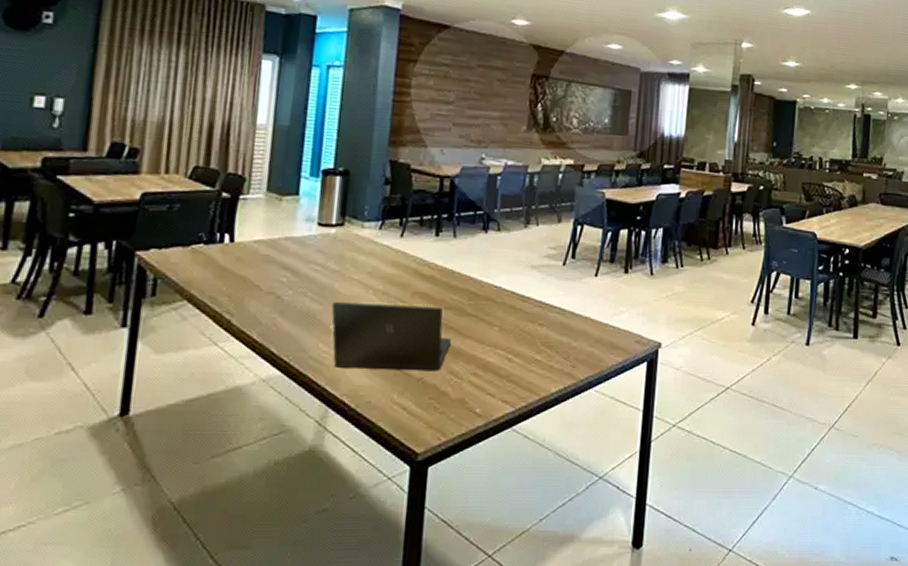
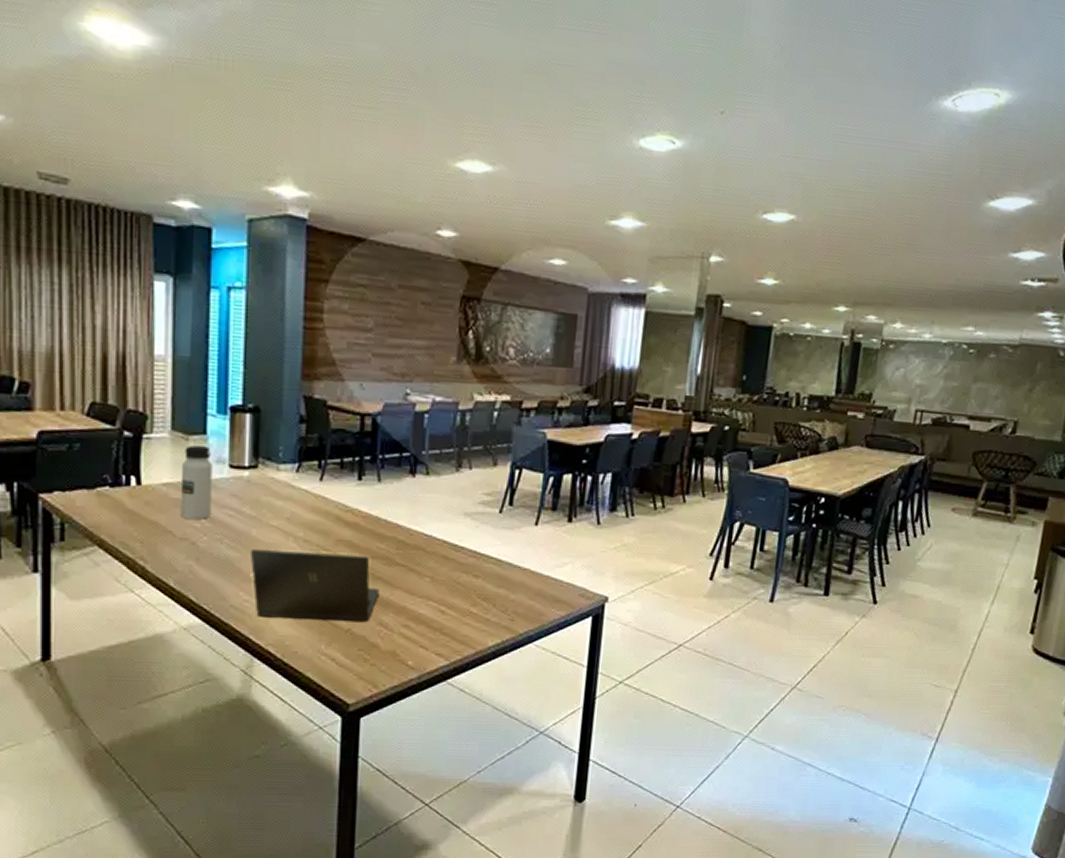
water bottle: none [269,205,302,275] -> present [181,445,213,521]

